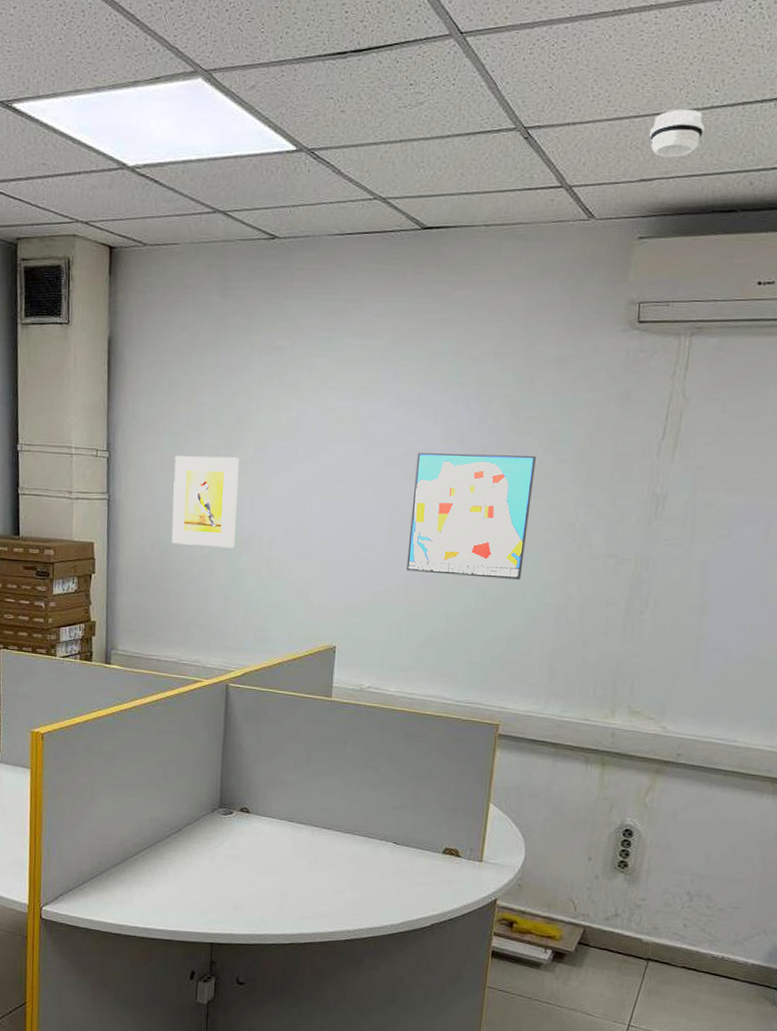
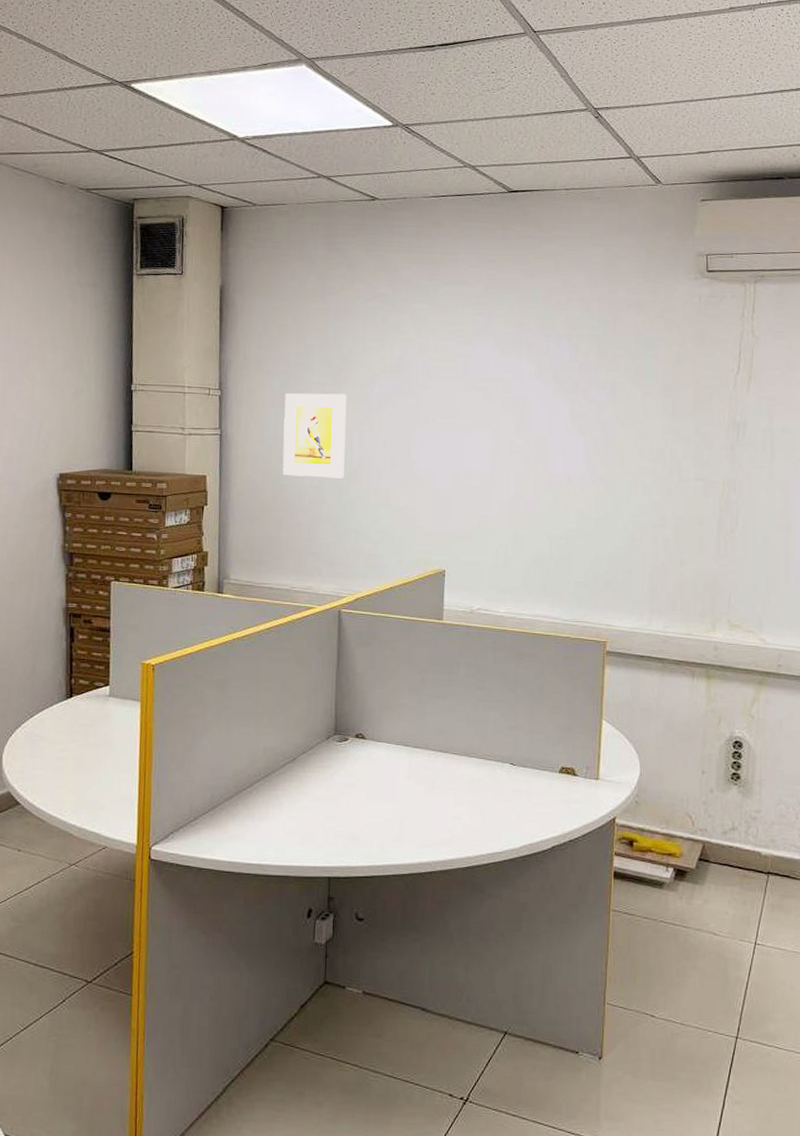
wall art: present [406,453,536,581] -> none [509,387,624,504]
smoke detector: present [649,108,705,158] -> none [703,95,750,134]

